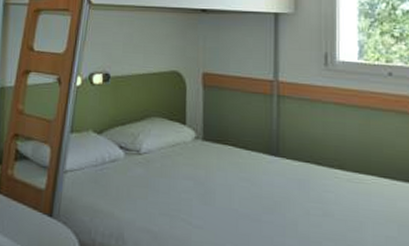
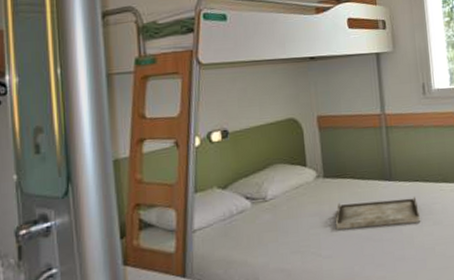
serving tray: none [210,170,308,209] -> present [335,196,421,229]

